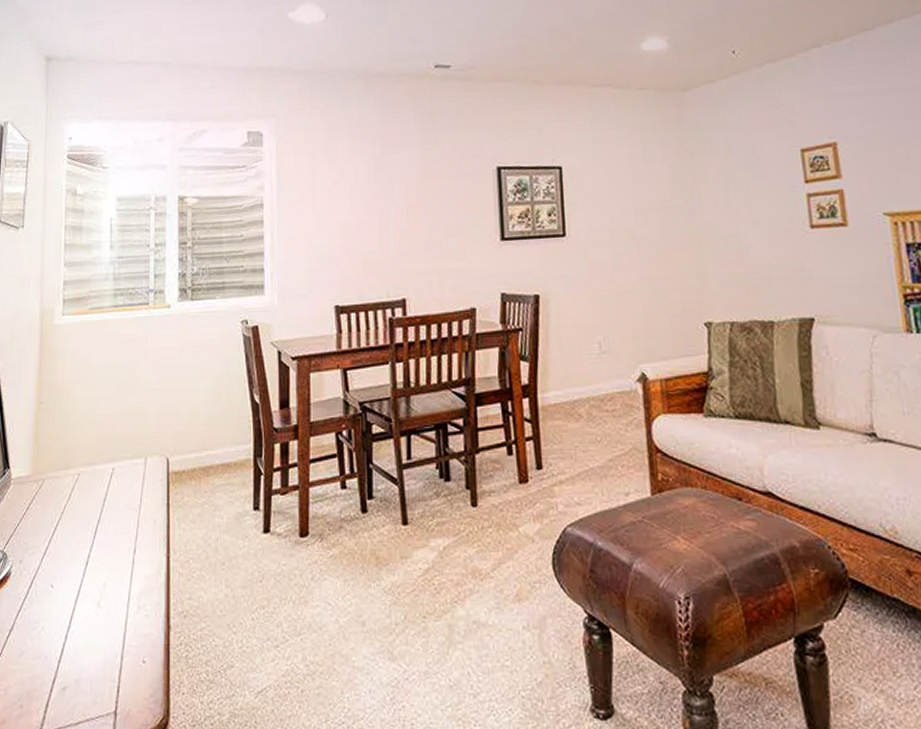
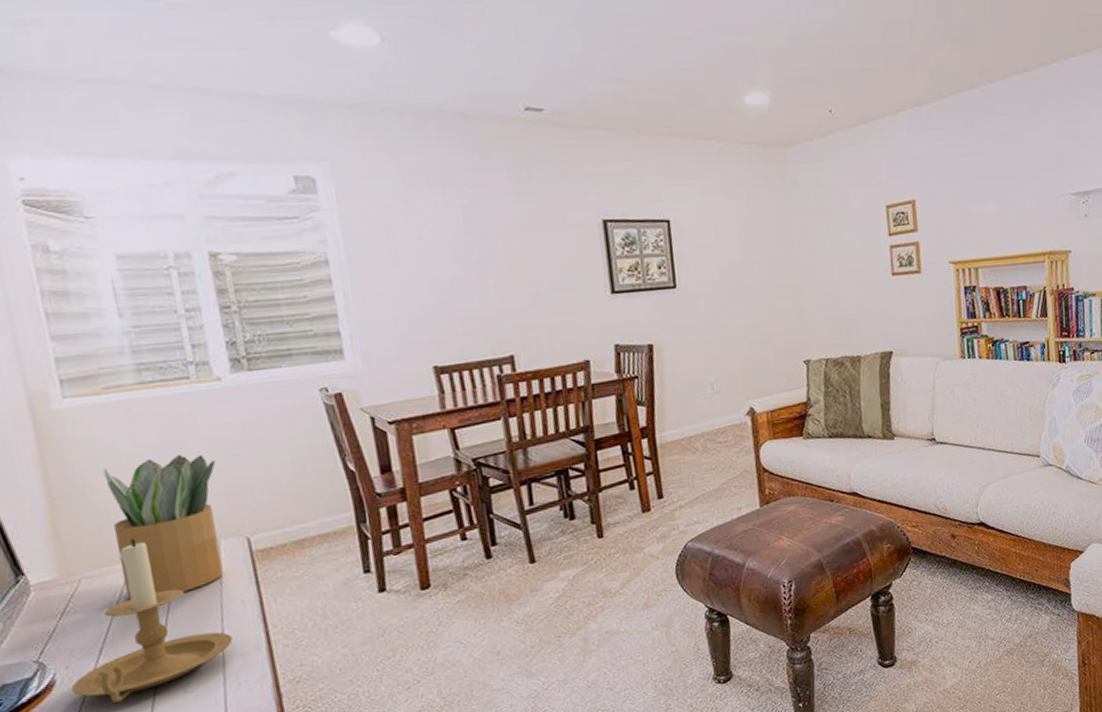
candle holder: none [20,446,141,604] -> present [71,538,233,702]
potted plant: none [73,373,155,504] -> present [103,454,224,599]

